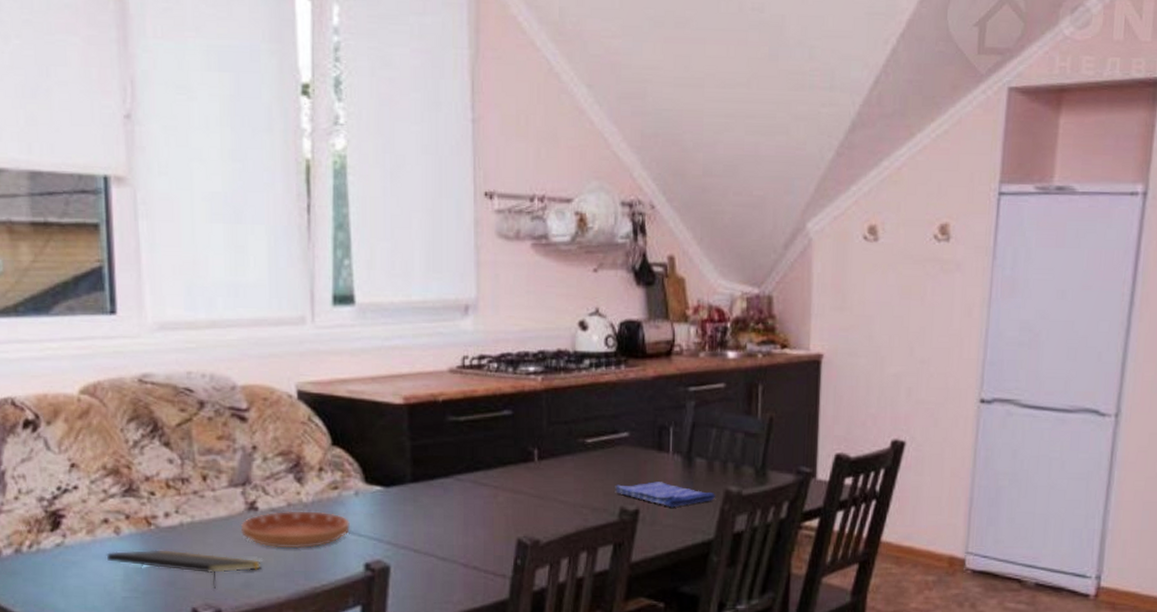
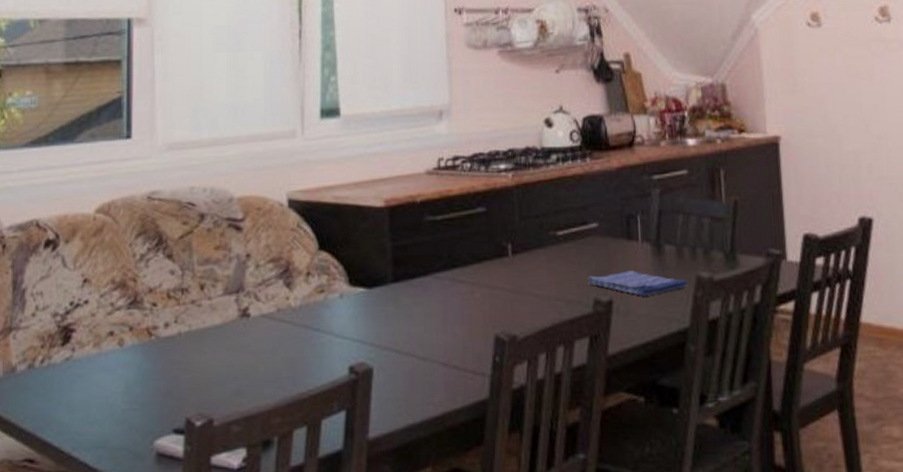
notepad: present [106,549,263,588] -> none [110,360,253,397]
saucer: present [240,511,350,549] -> none [233,316,335,354]

